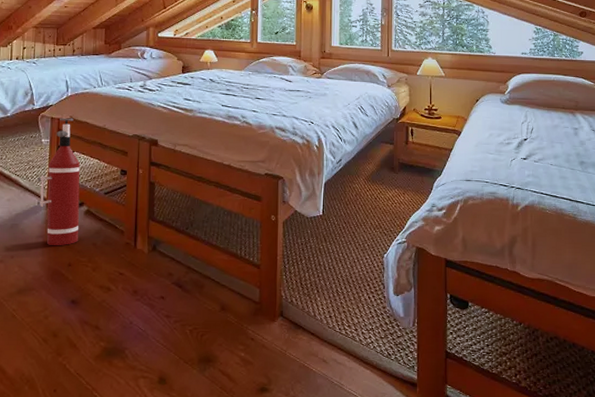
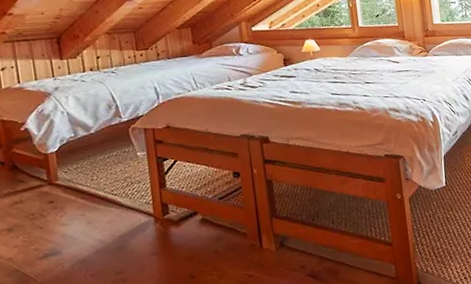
fire extinguisher: present [37,118,80,246] -> none [139,126,198,262]

